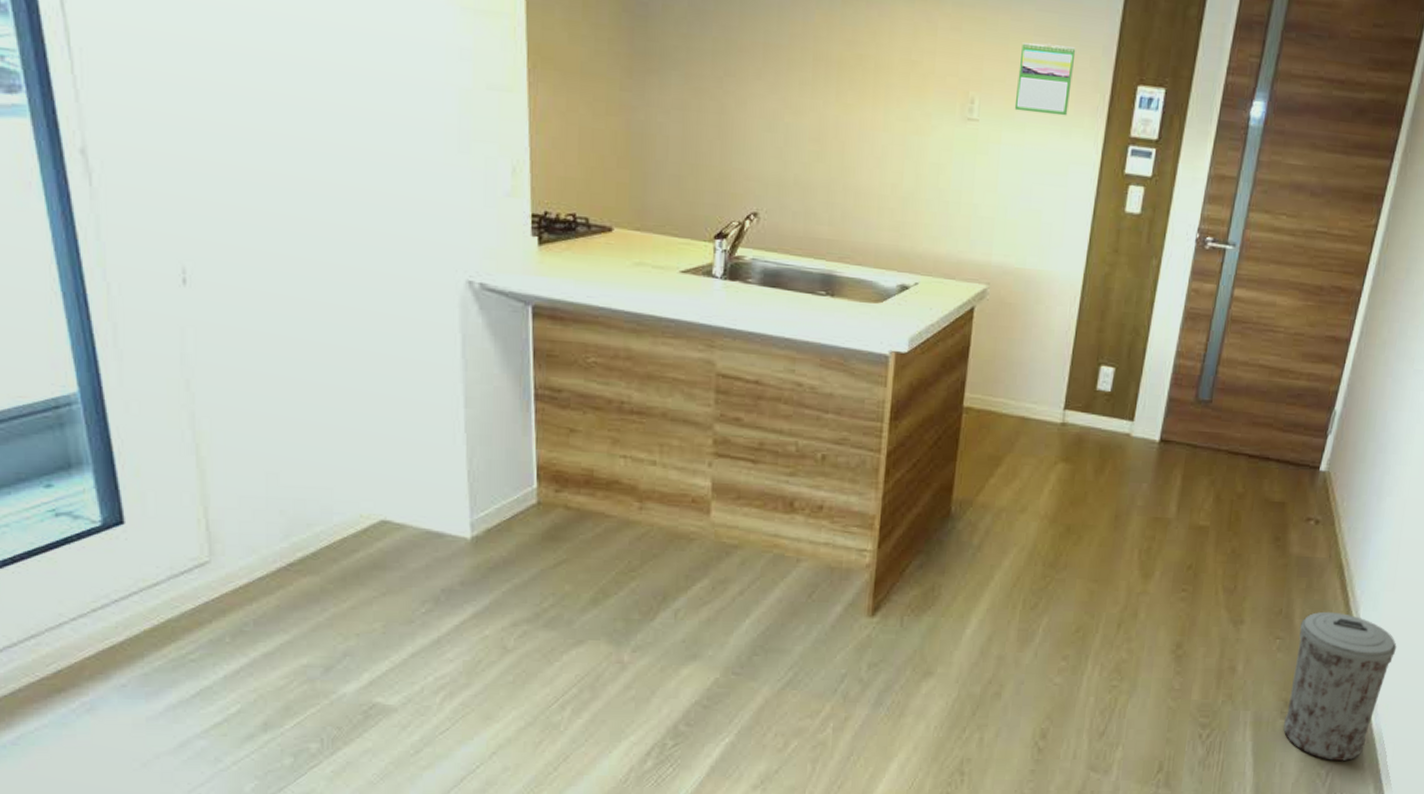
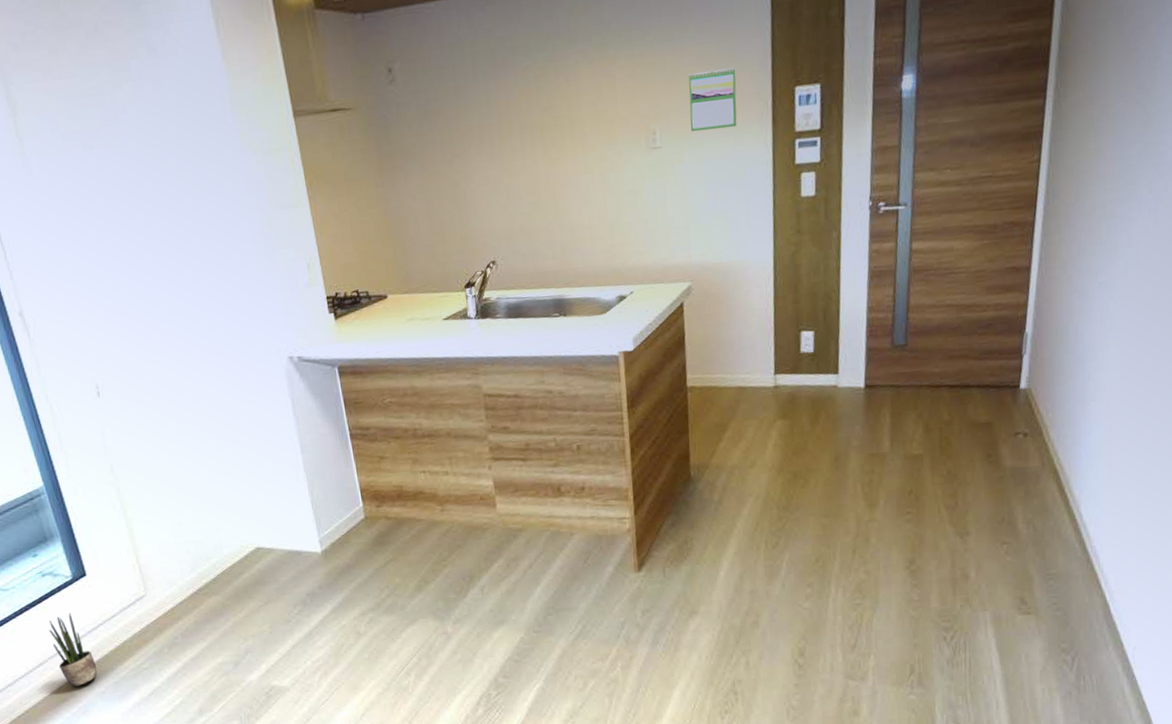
potted plant: none [52,571,120,673] -> present [48,613,97,687]
trash can: present [1283,611,1397,761] -> none [1023,513,1124,647]

